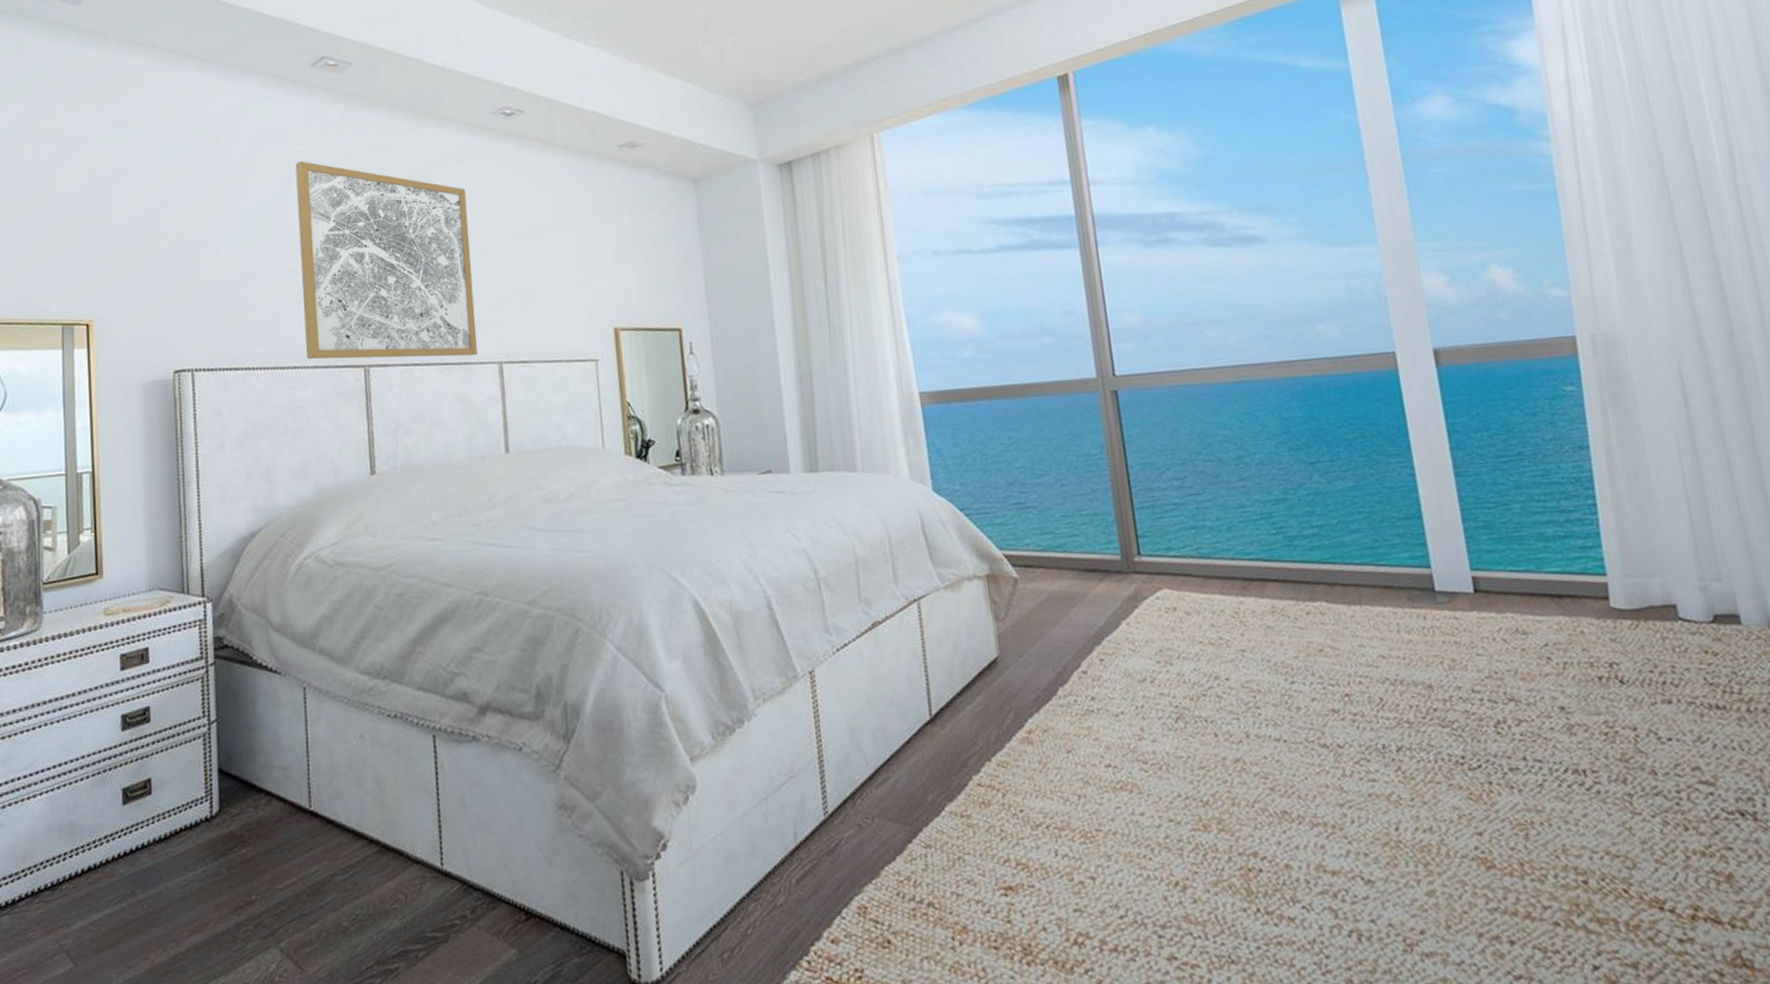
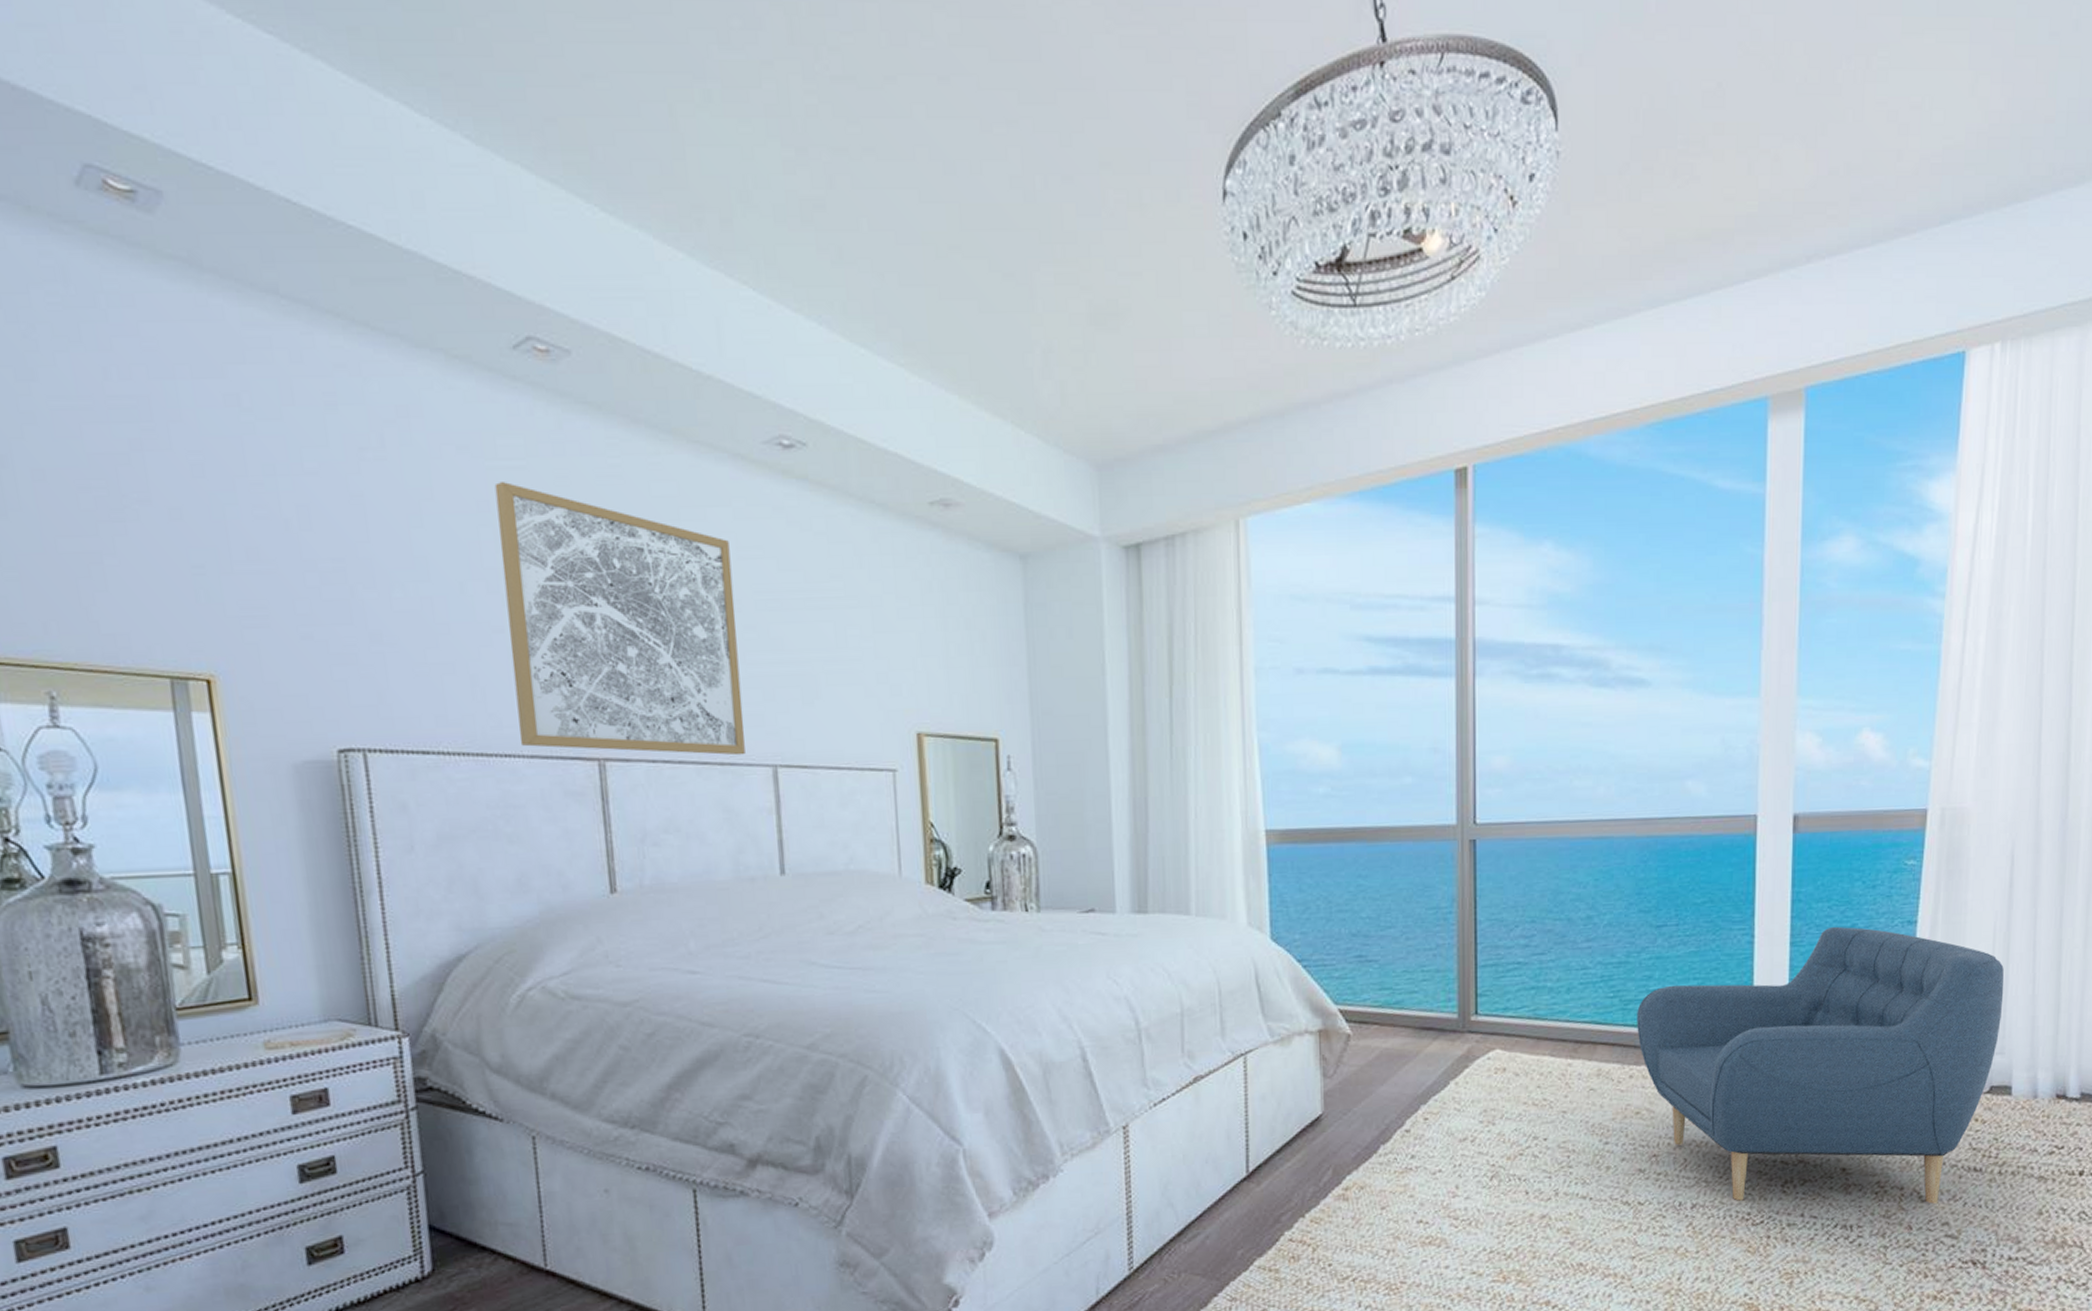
armchair: none [1303,455,1711,746] -> present [1637,926,2004,1204]

